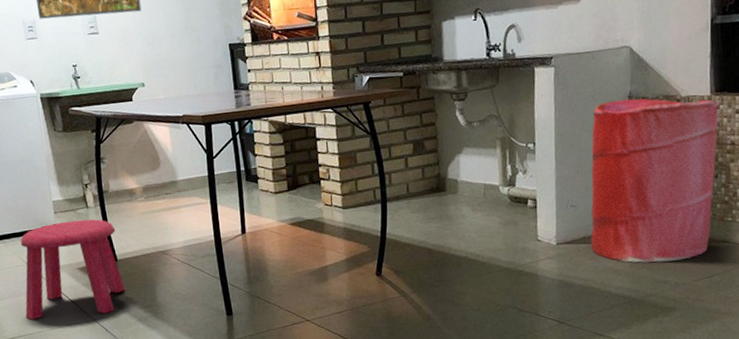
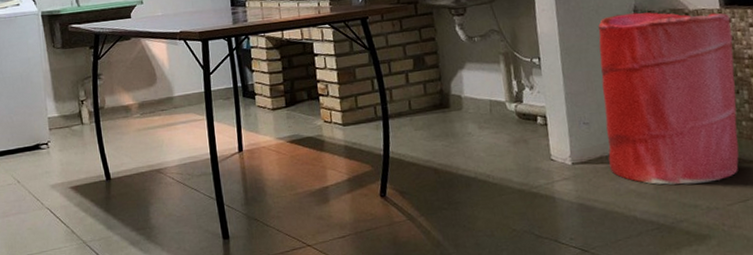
stool: present [20,219,125,320] -> none [13,136,118,242]

